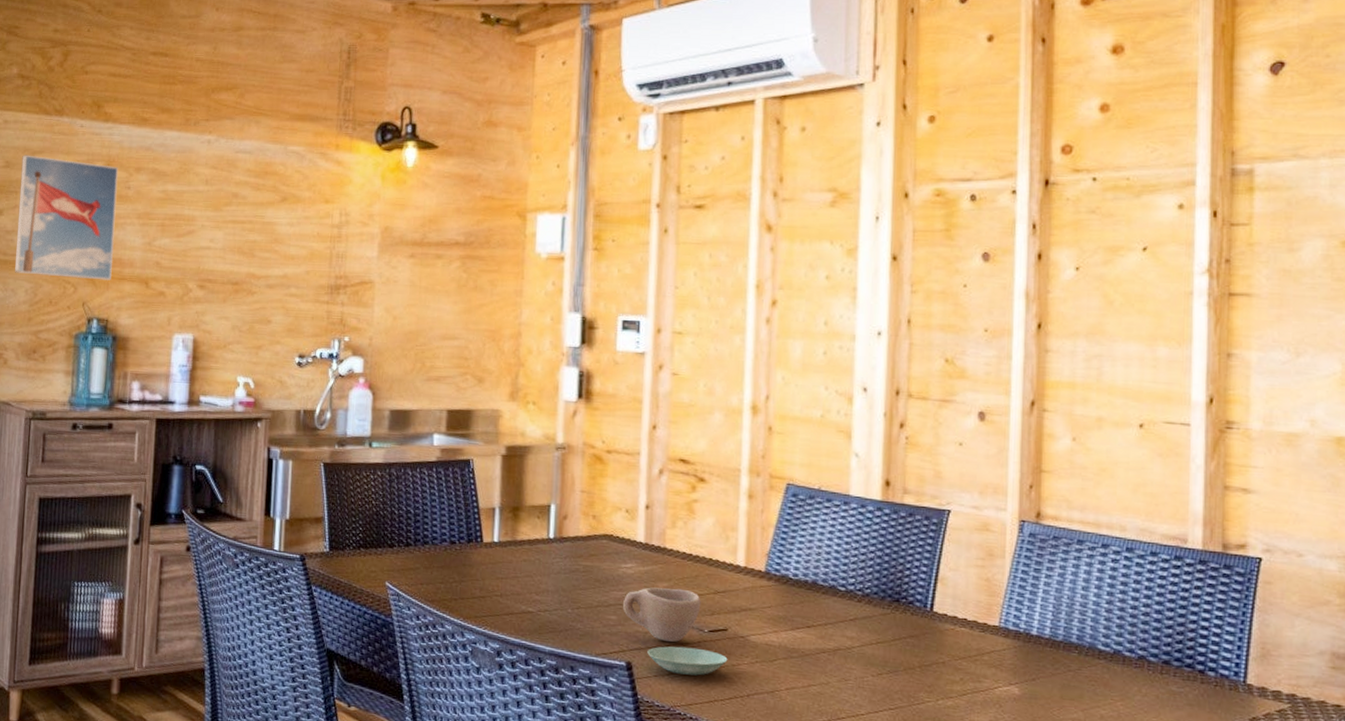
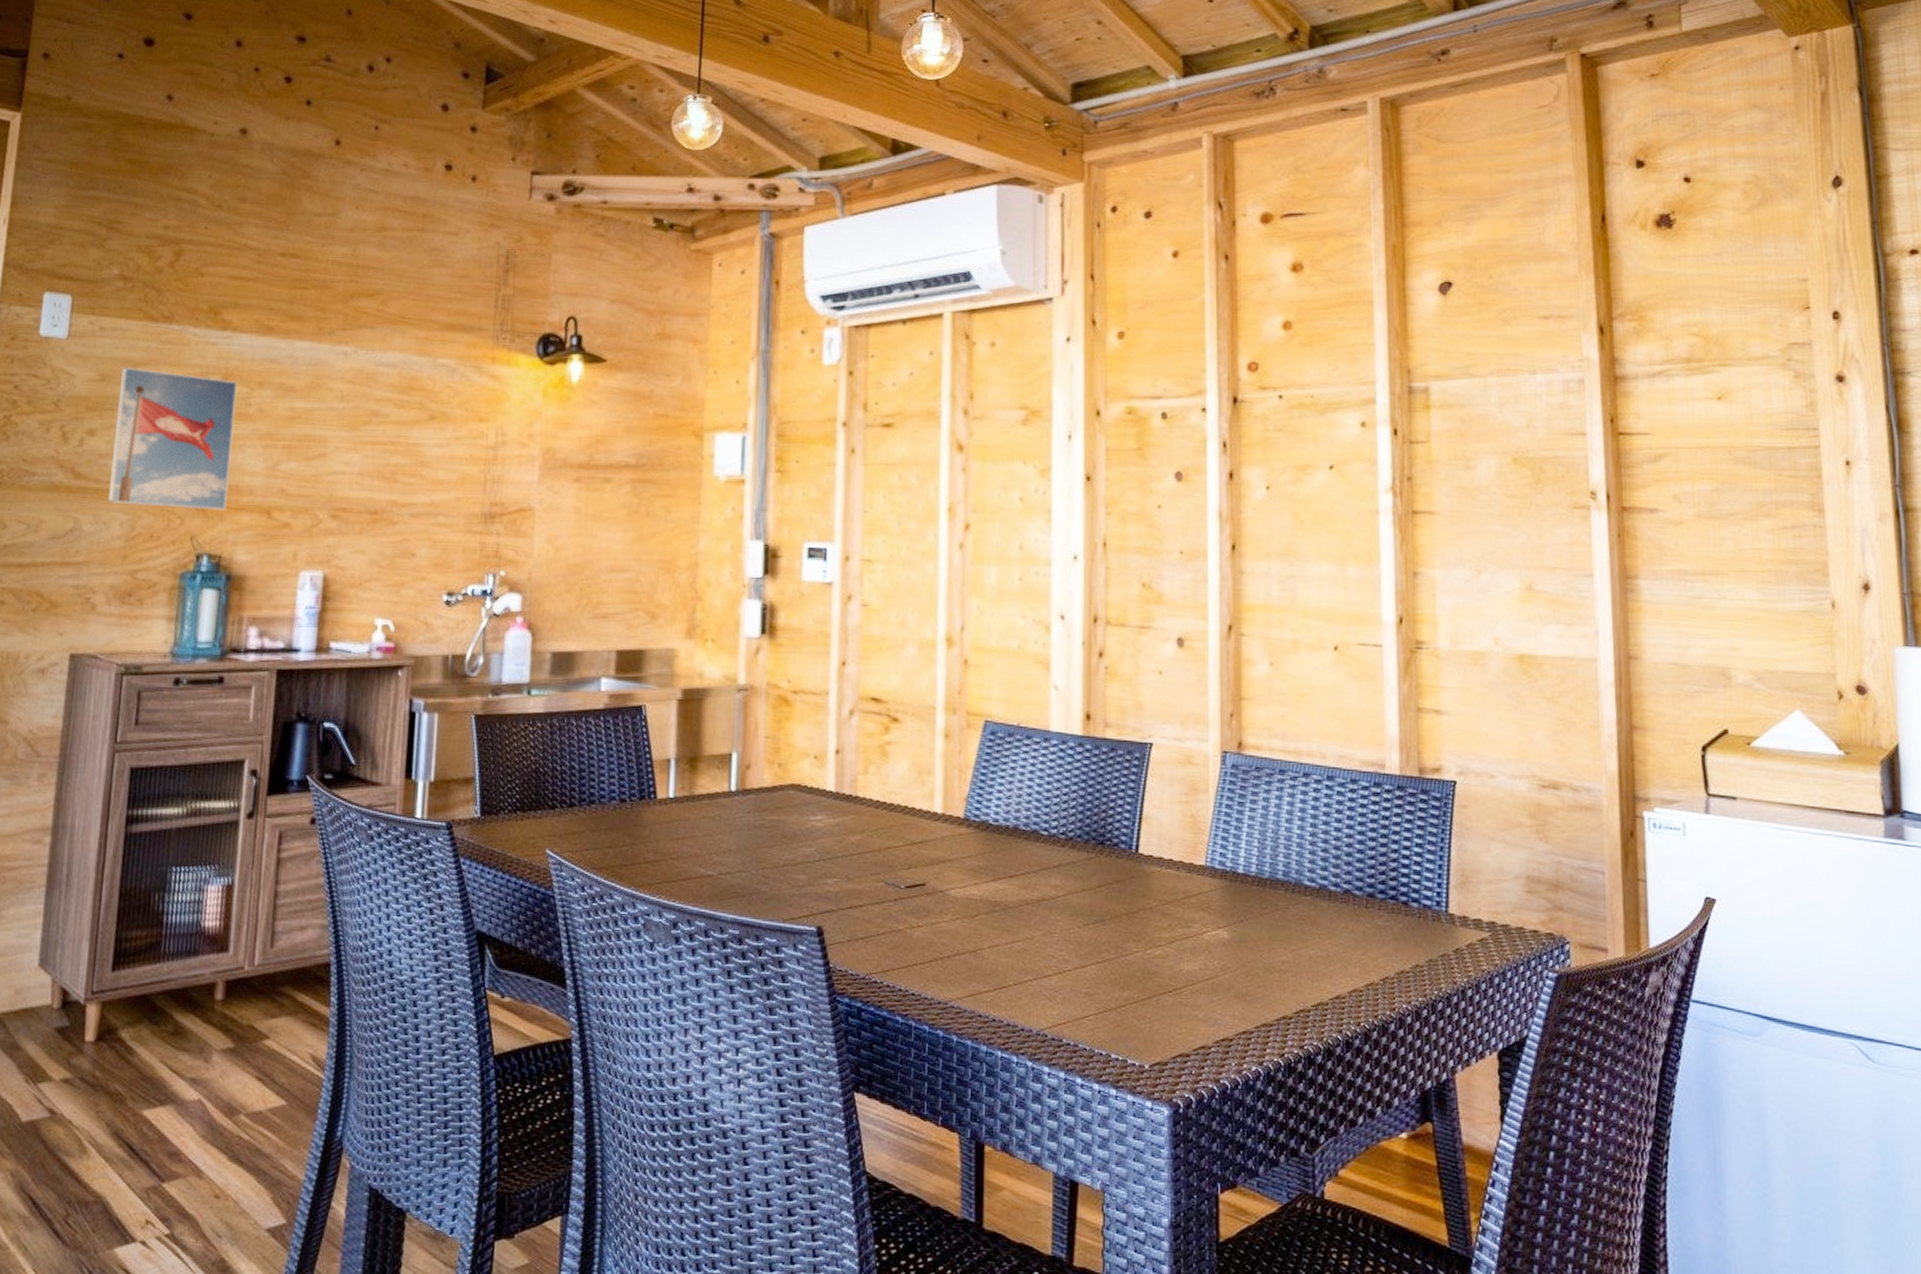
cup: present [623,587,701,642] -> none [813,841,897,901]
saucer: present [647,646,728,676] -> none [839,906,927,938]

